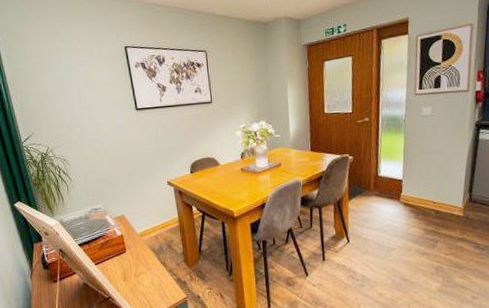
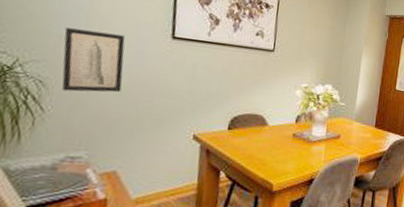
wall art: none [69,116,113,164] -> present [62,27,126,93]

